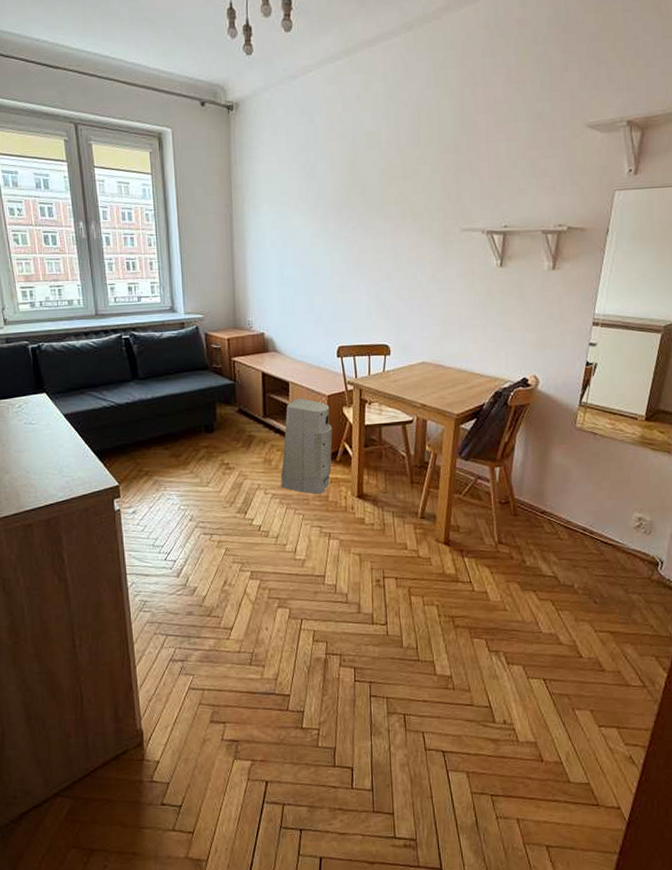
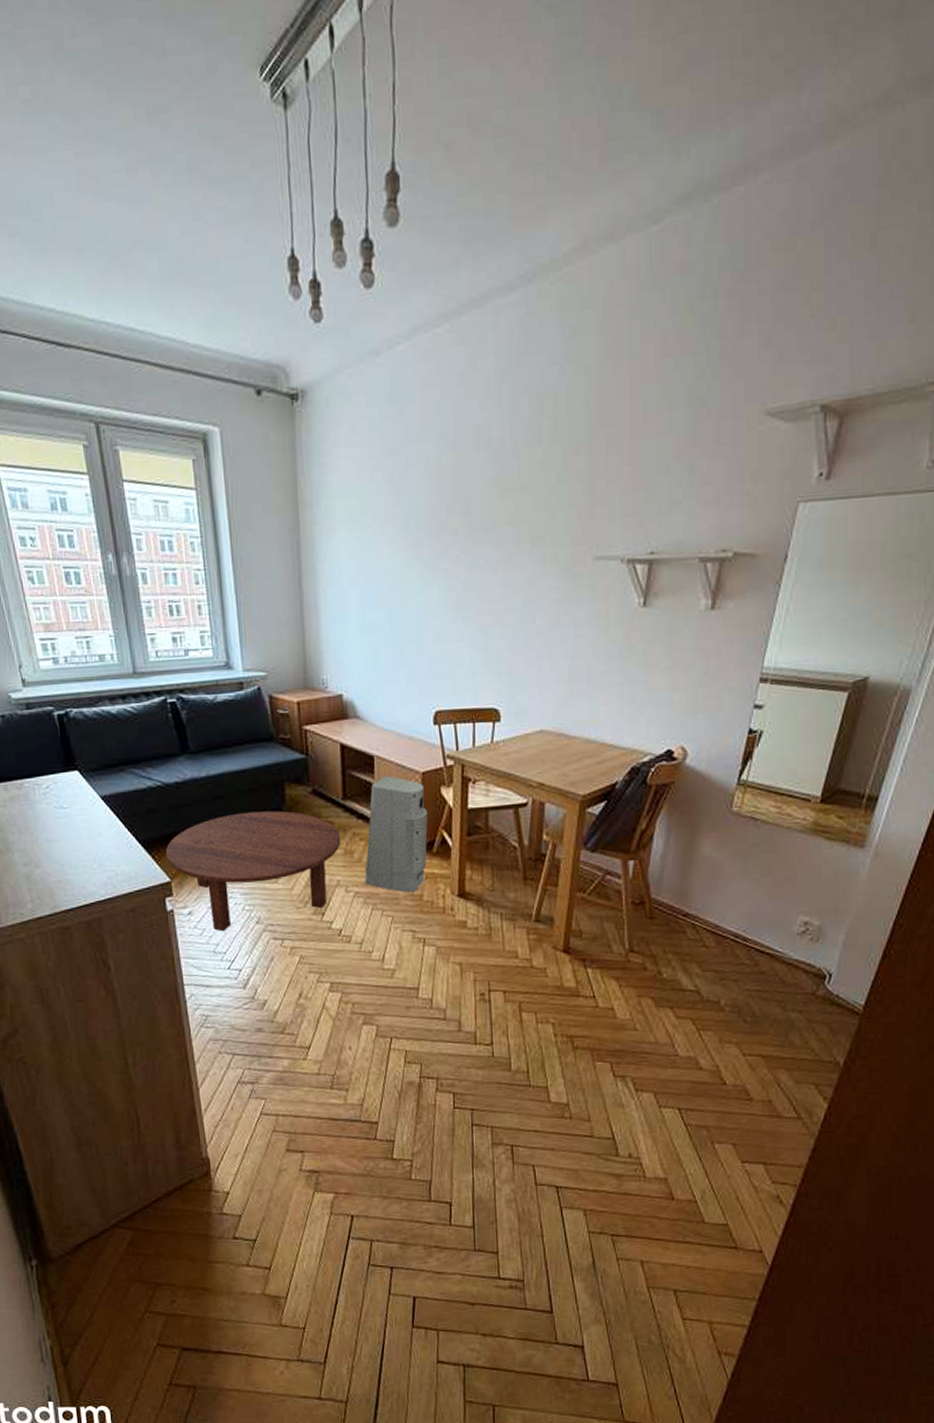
coffee table: none [115,426,261,528] -> present [165,810,341,932]

